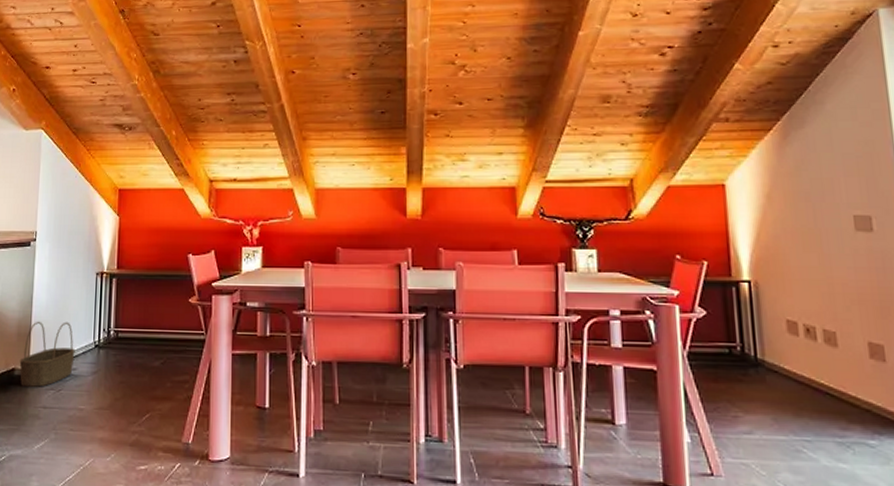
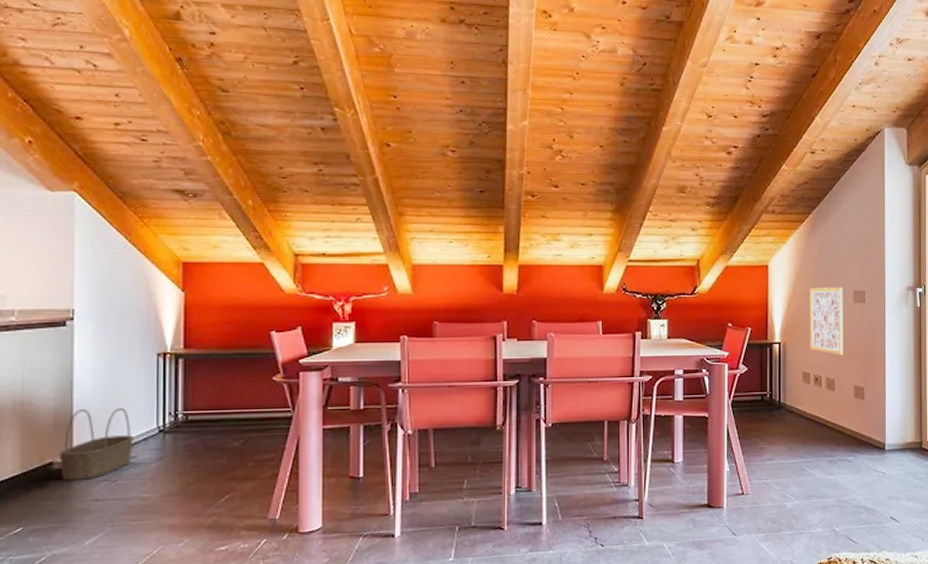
wall art: none [787,210,847,301] -> present [810,287,844,356]

